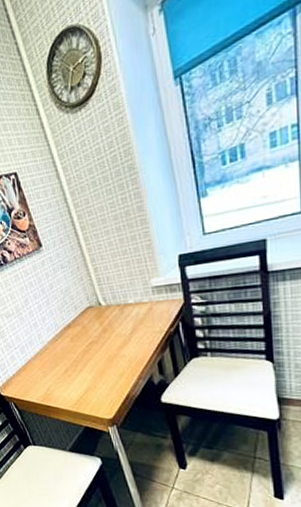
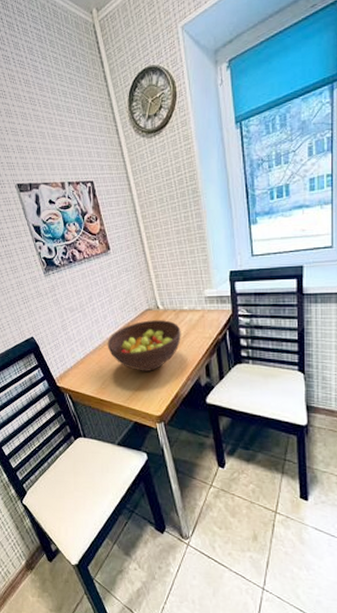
fruit bowl: none [48,316,128,374] -> present [107,320,181,371]

